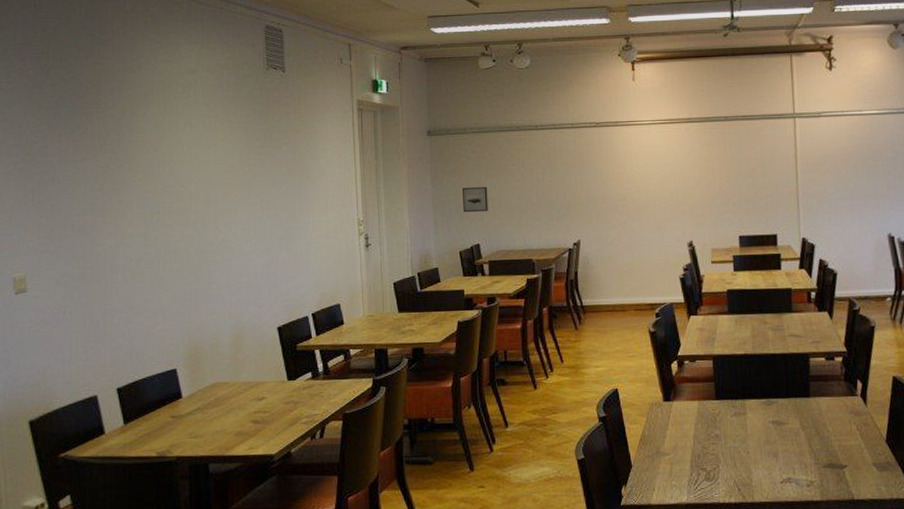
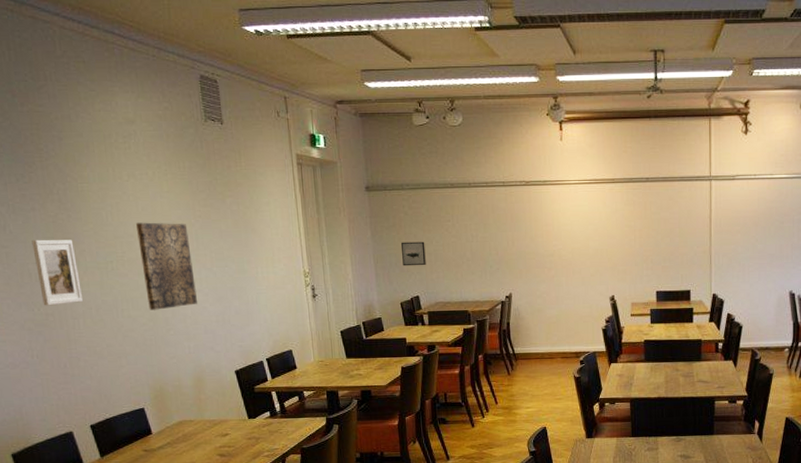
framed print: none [79,190,124,259] -> present [32,239,83,306]
wall art: none [187,171,243,263] -> present [135,222,197,310]

